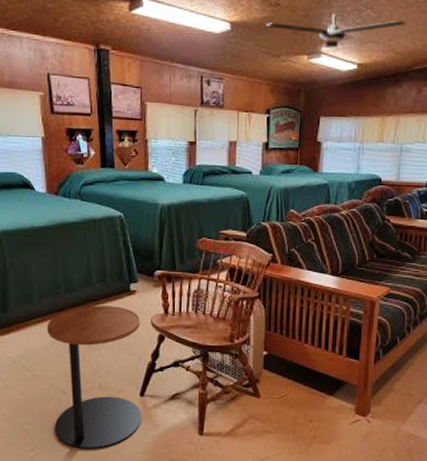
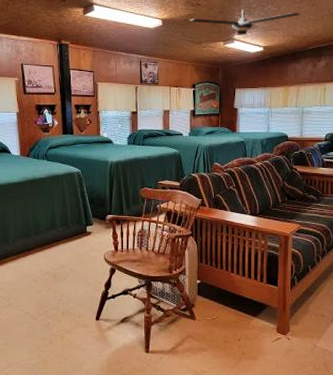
side table: present [46,305,142,449] -> none [20,245,98,366]

